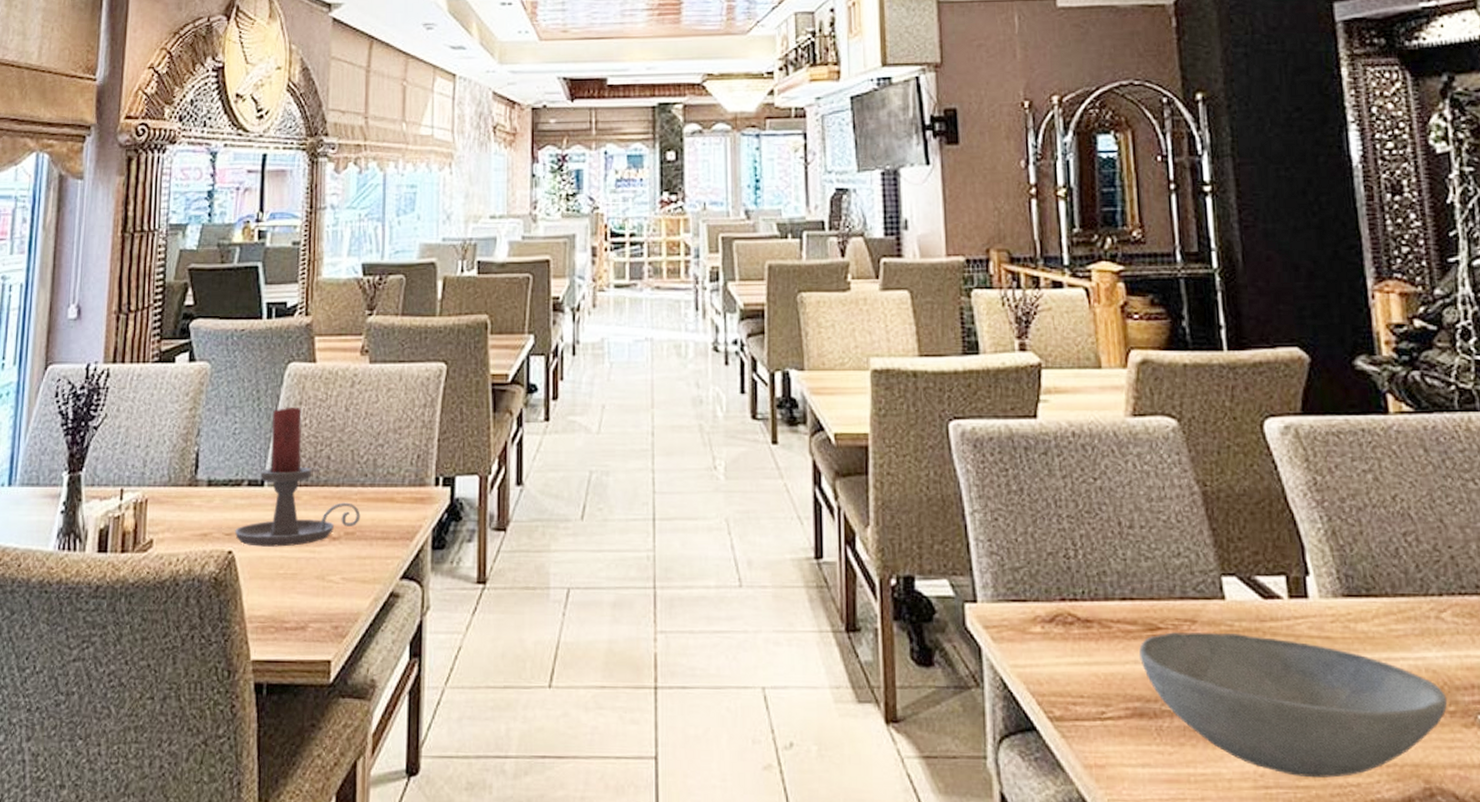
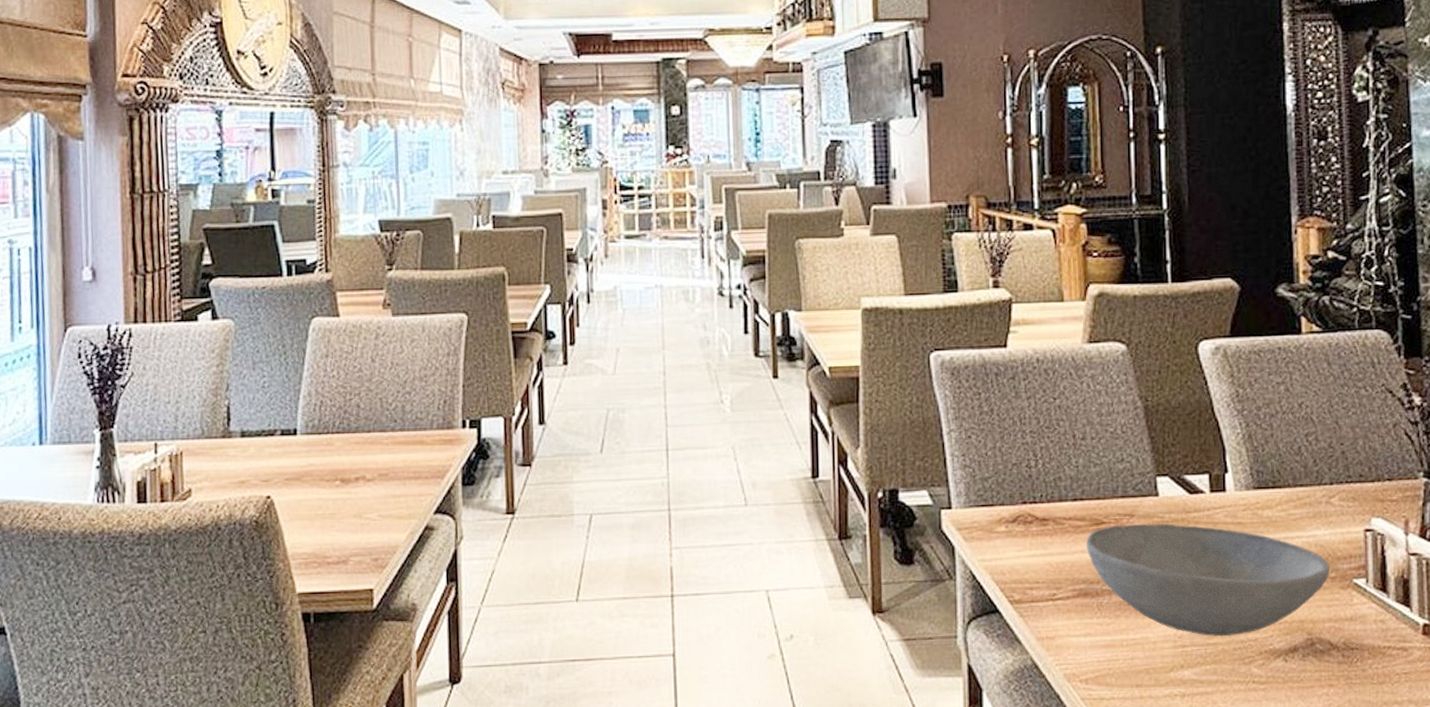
candle holder: present [235,407,361,547] -> none [272,359,393,491]

